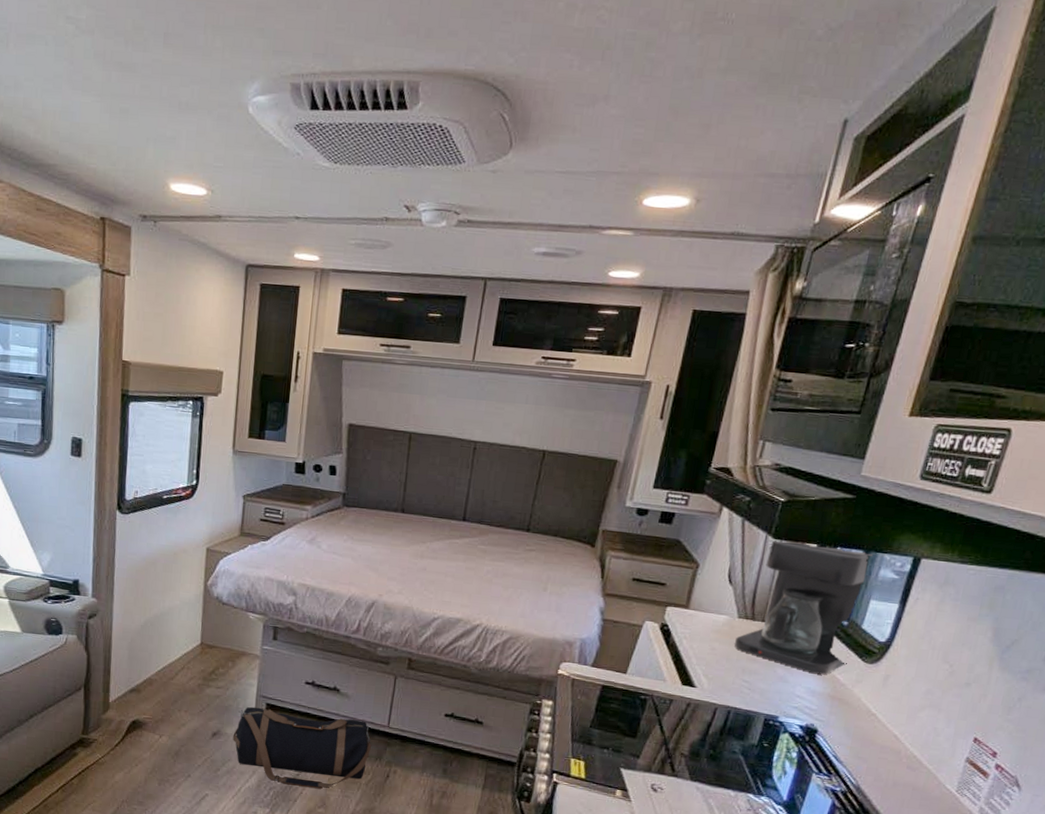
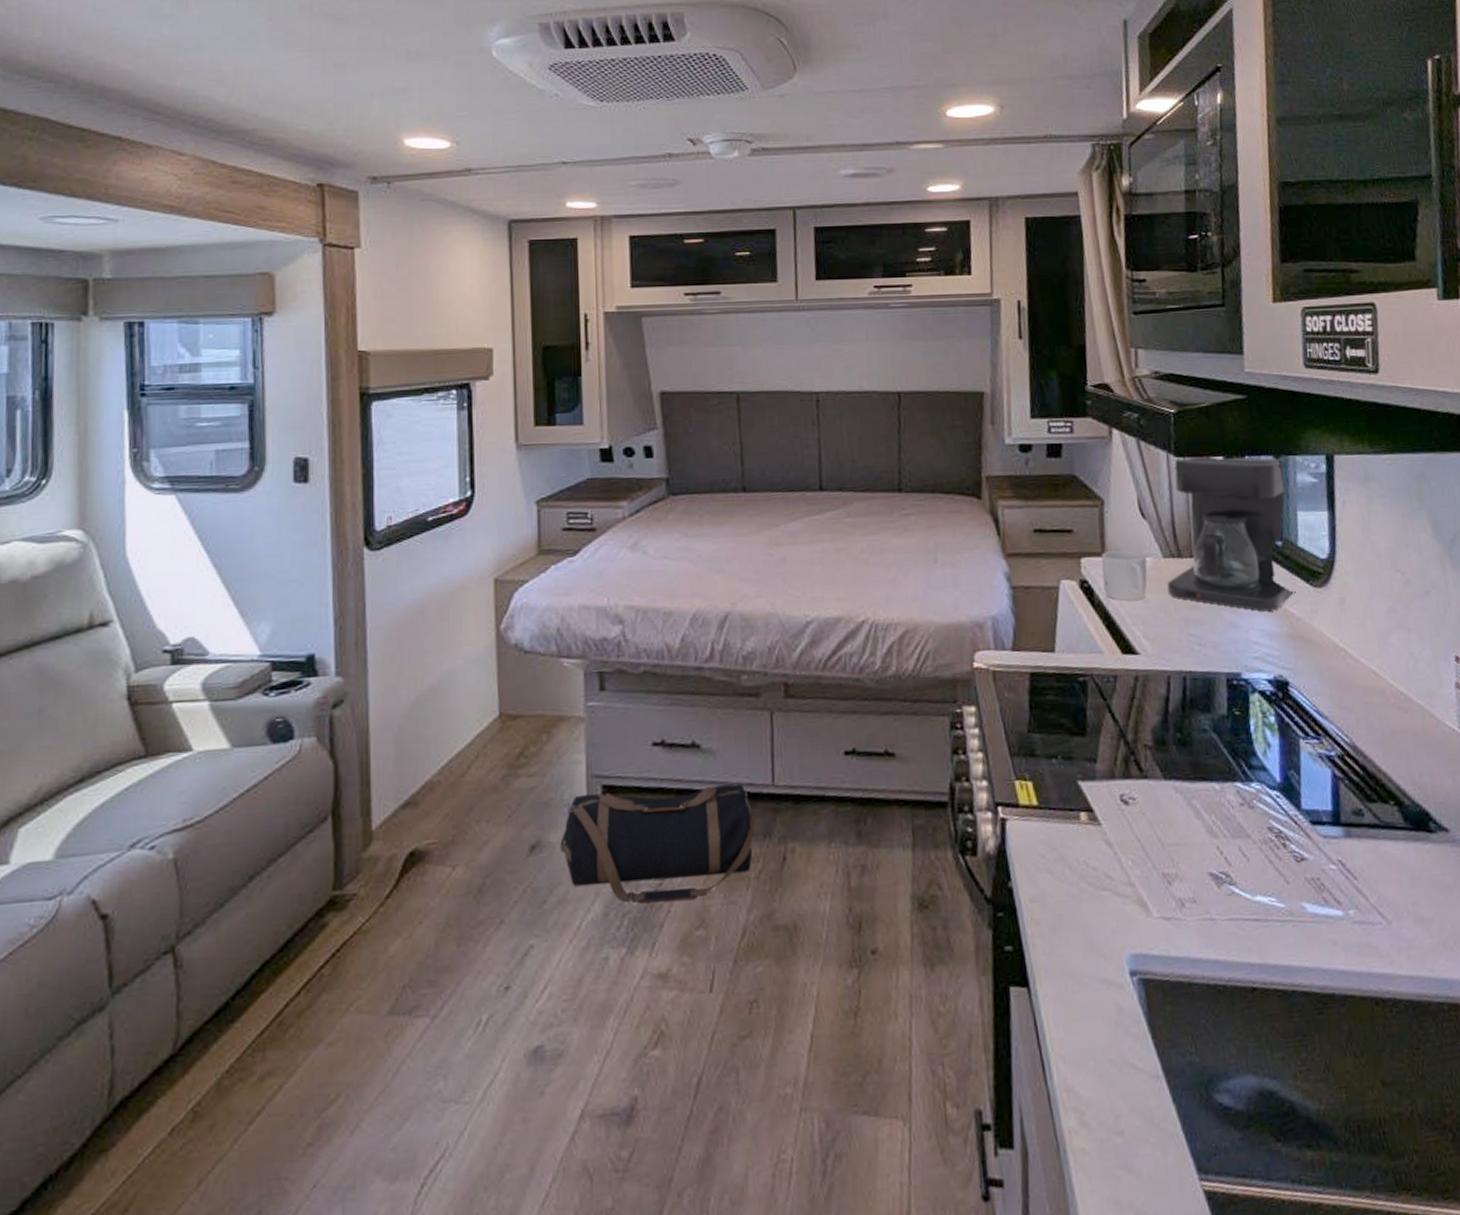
mug: none [680,605,724,648] -> present [1101,550,1147,602]

